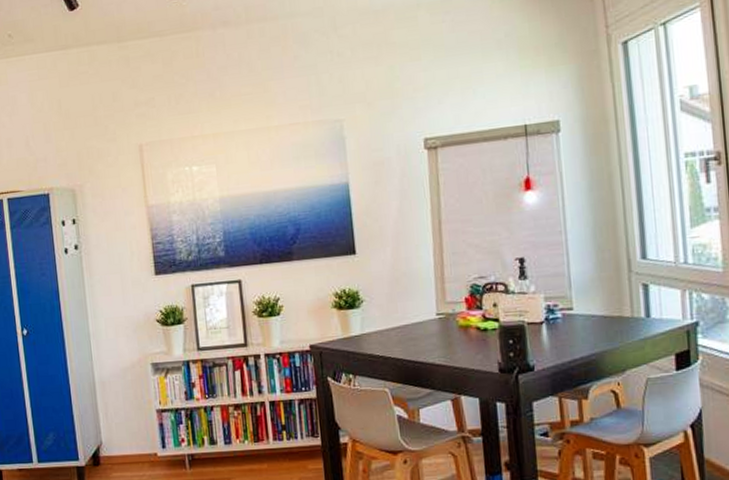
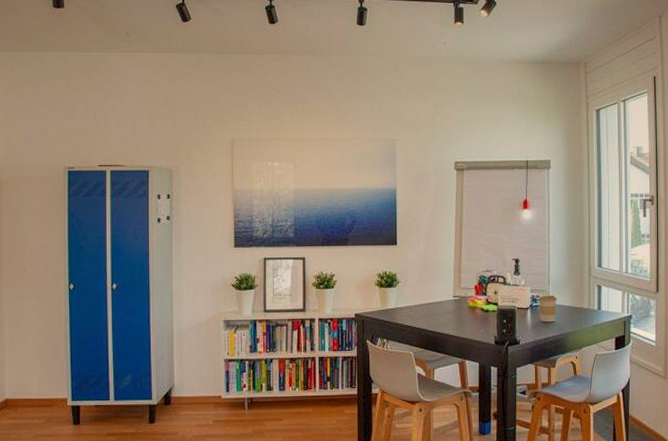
coffee cup: none [555,303,585,340] -> present [537,295,558,323]

